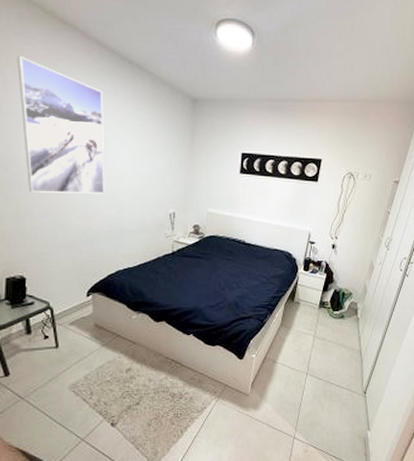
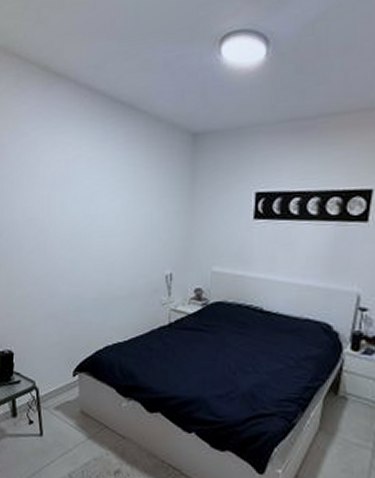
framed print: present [17,55,105,194] -> none [13,116,94,258]

